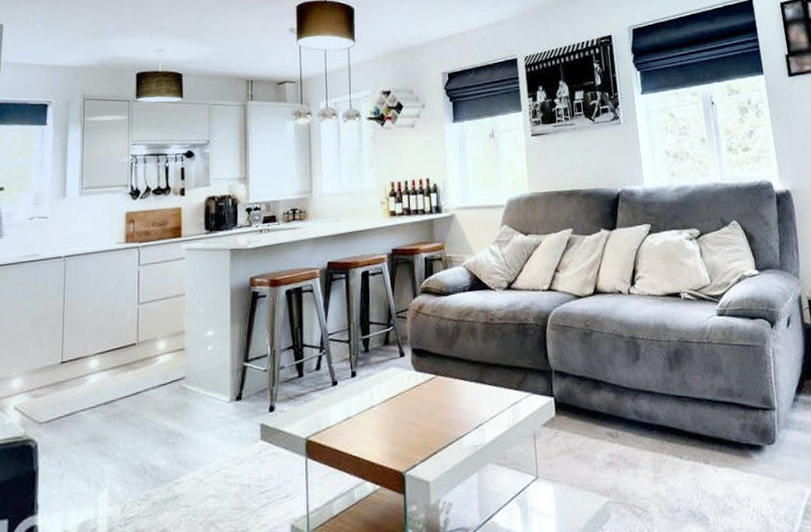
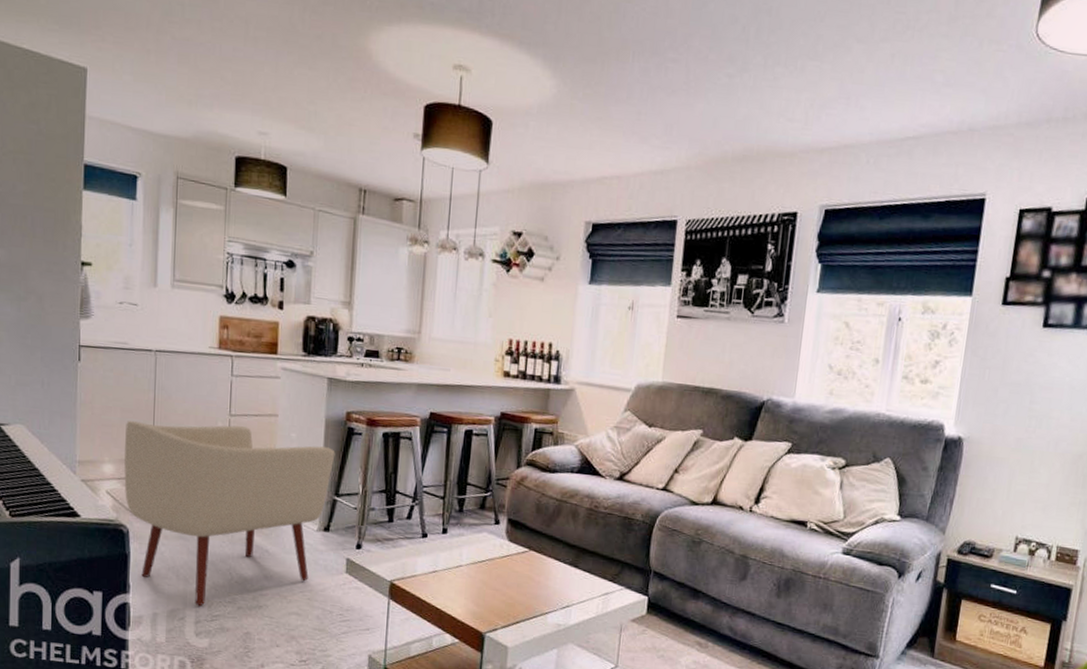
armchair: none [33,312,242,512] -> present [124,420,335,607]

